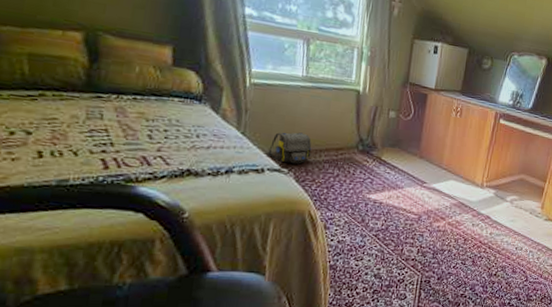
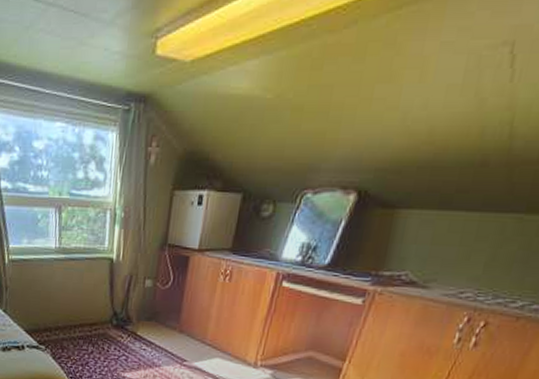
shoulder bag: present [266,132,312,164] -> none [25,308,67,341]

